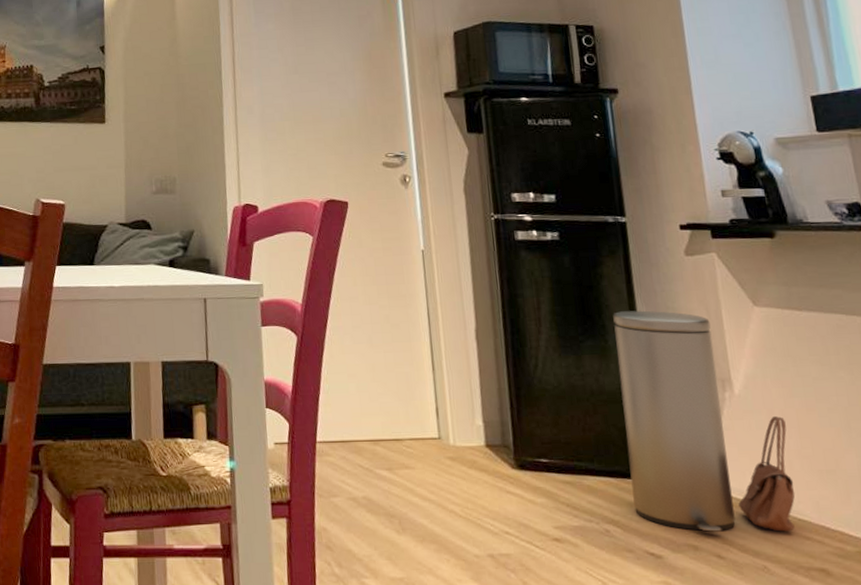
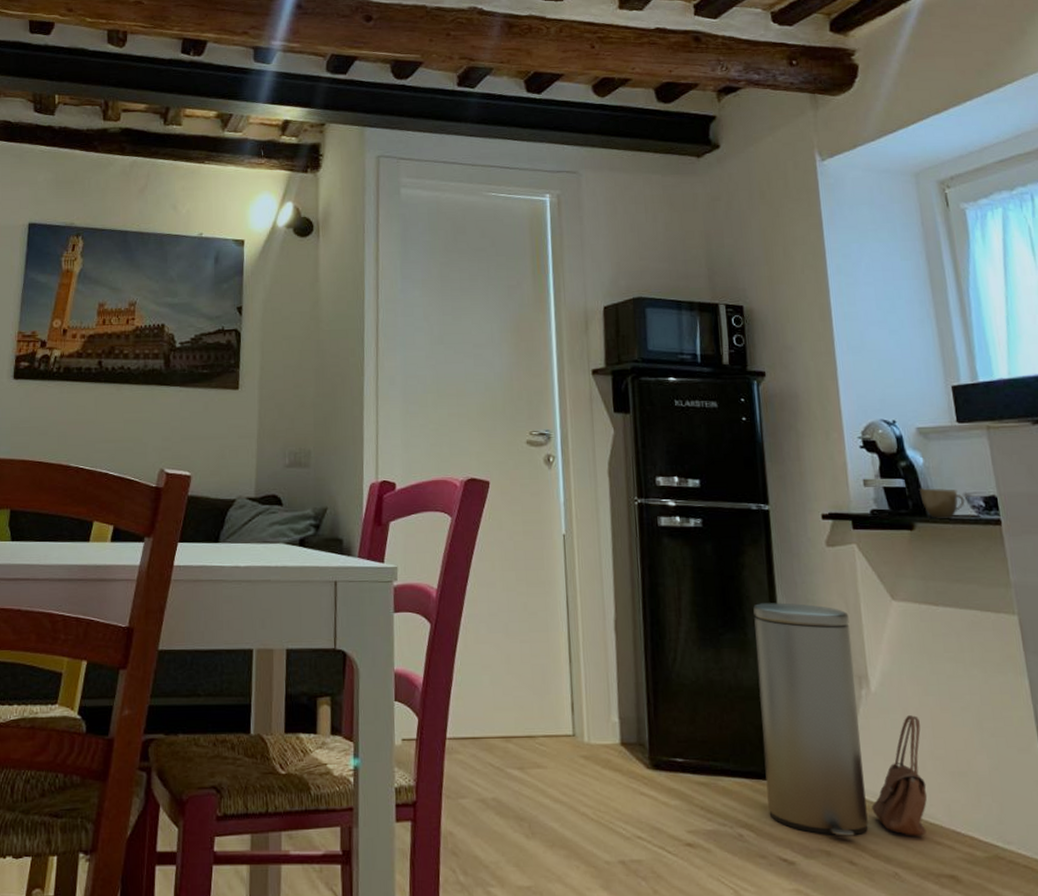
cup: none [779,196,827,227] -> present [919,487,965,519]

